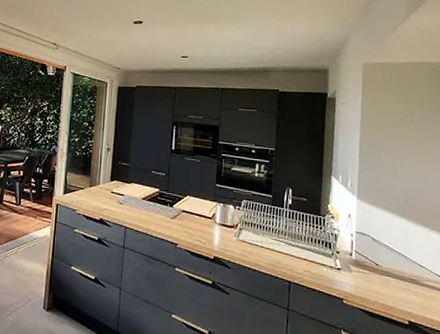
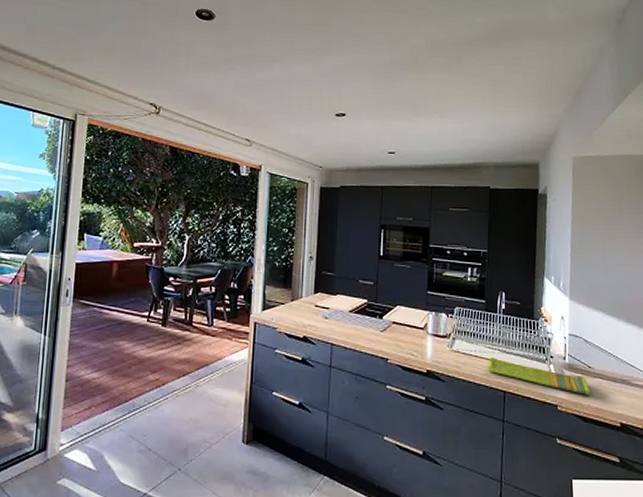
dish towel: none [273,249,377,291] -> present [488,357,590,395]

